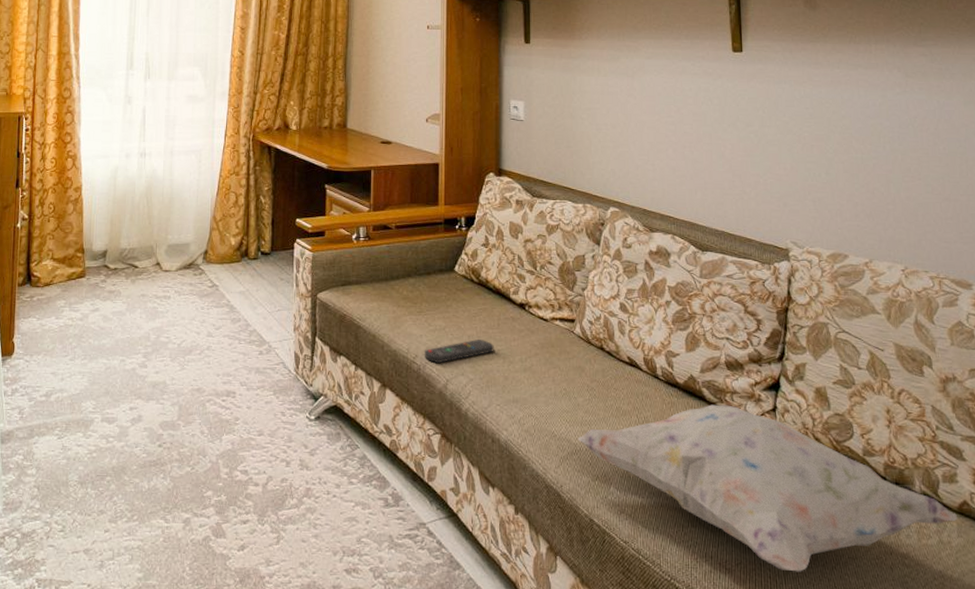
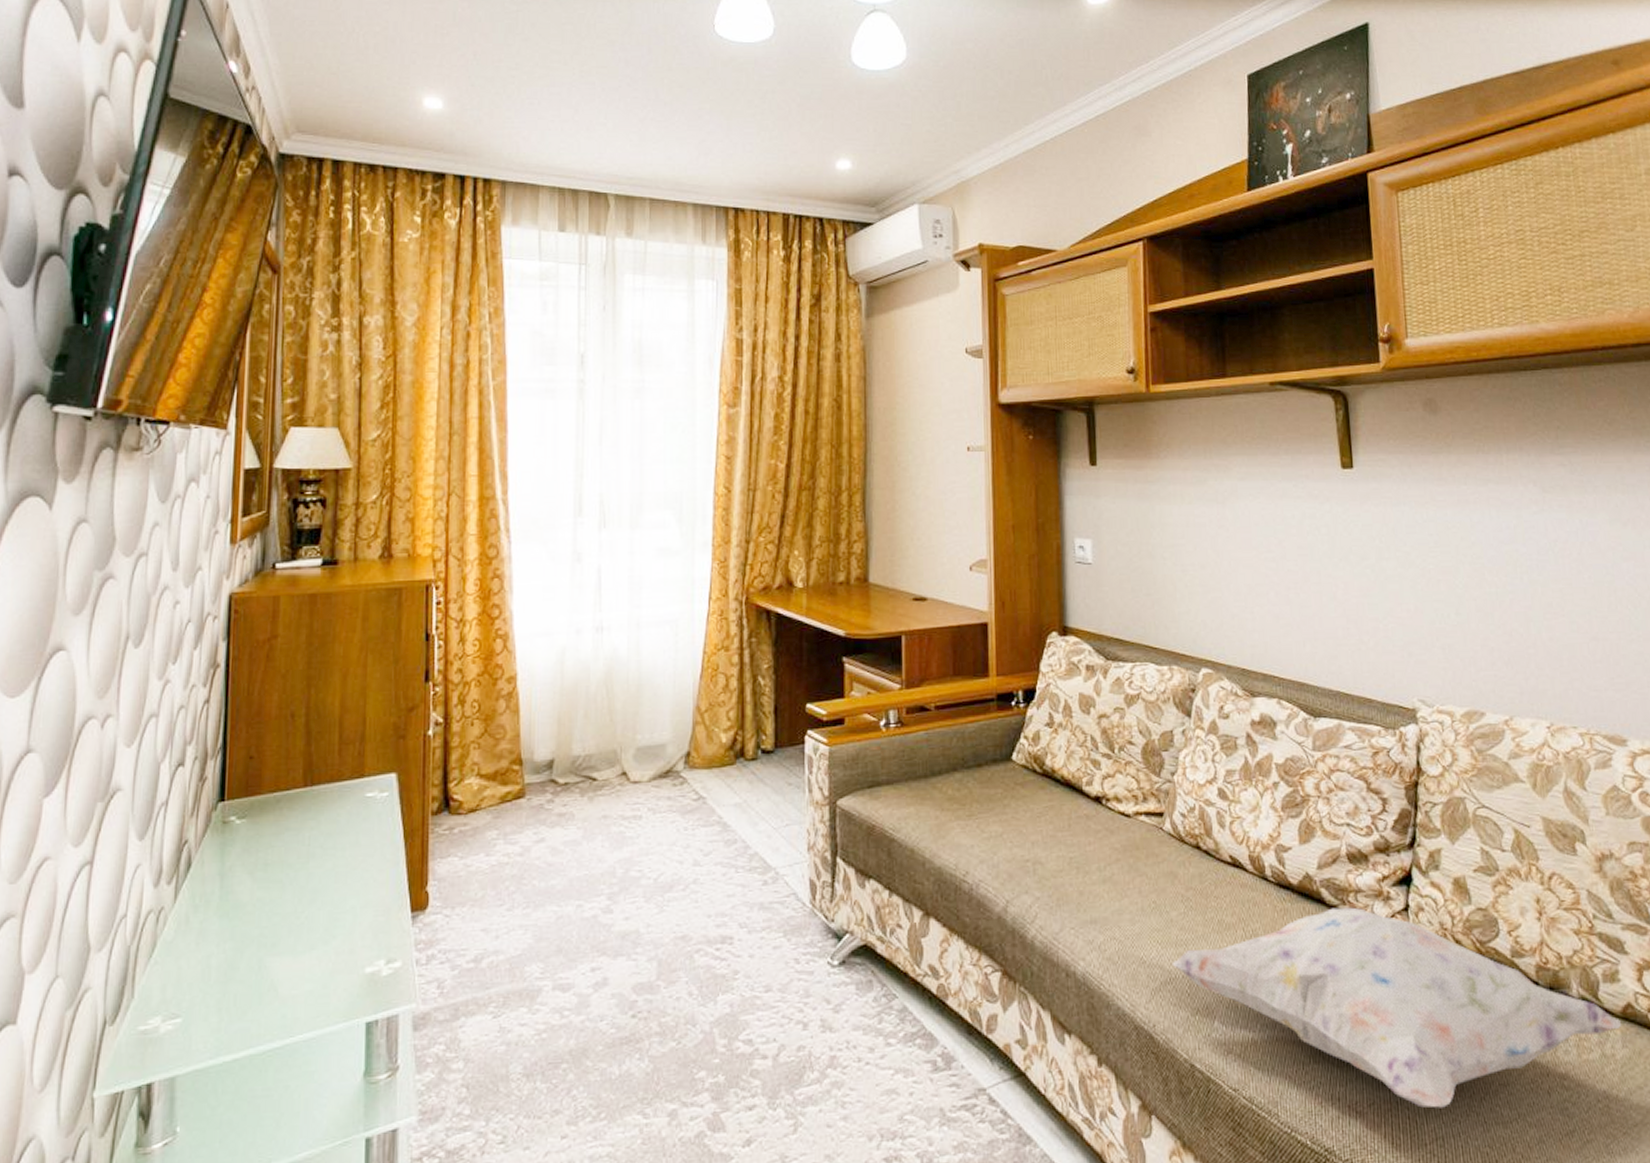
remote control: present [424,339,494,363] -> none [976,846,1065,880]

